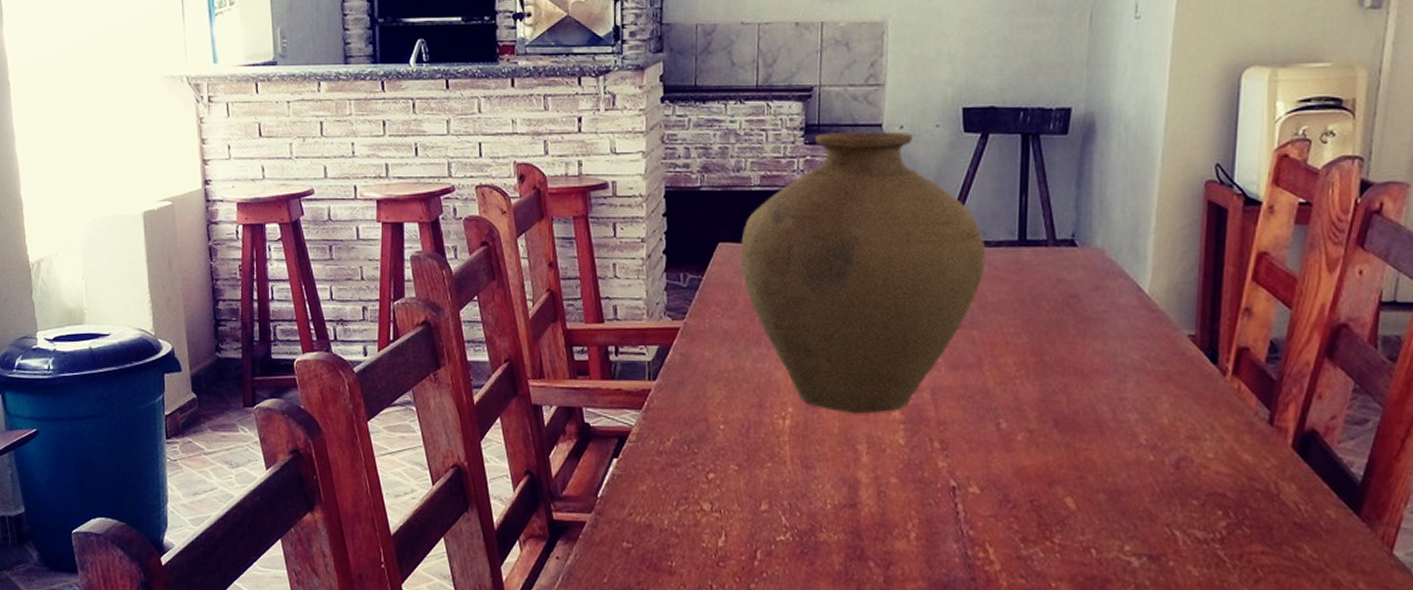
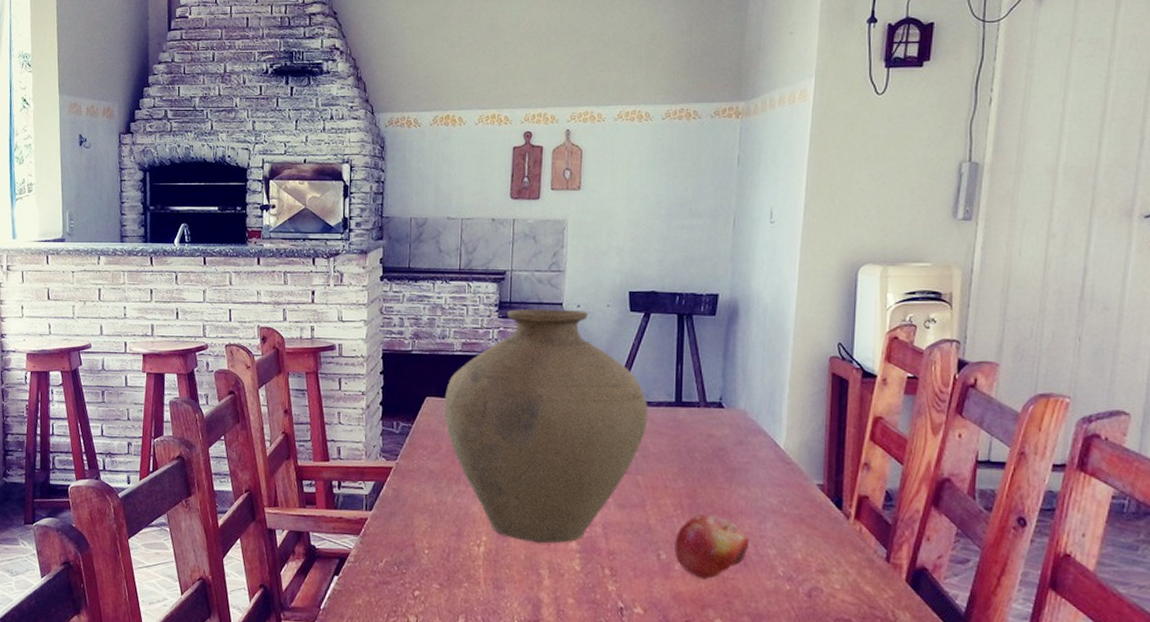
fruit: none [1017,373,1106,452] -> present [674,513,749,580]

